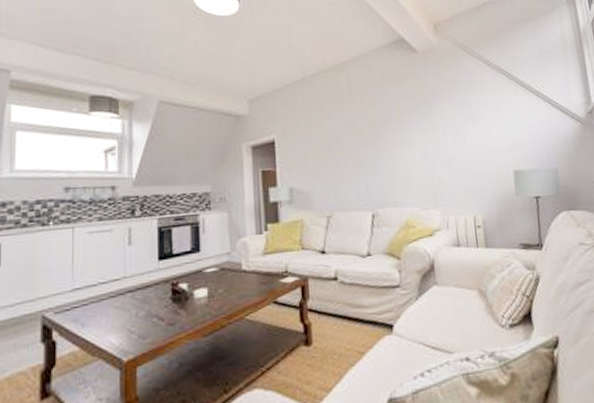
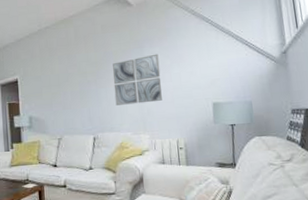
wall art: none [395,111,455,174] -> present [113,53,162,106]

